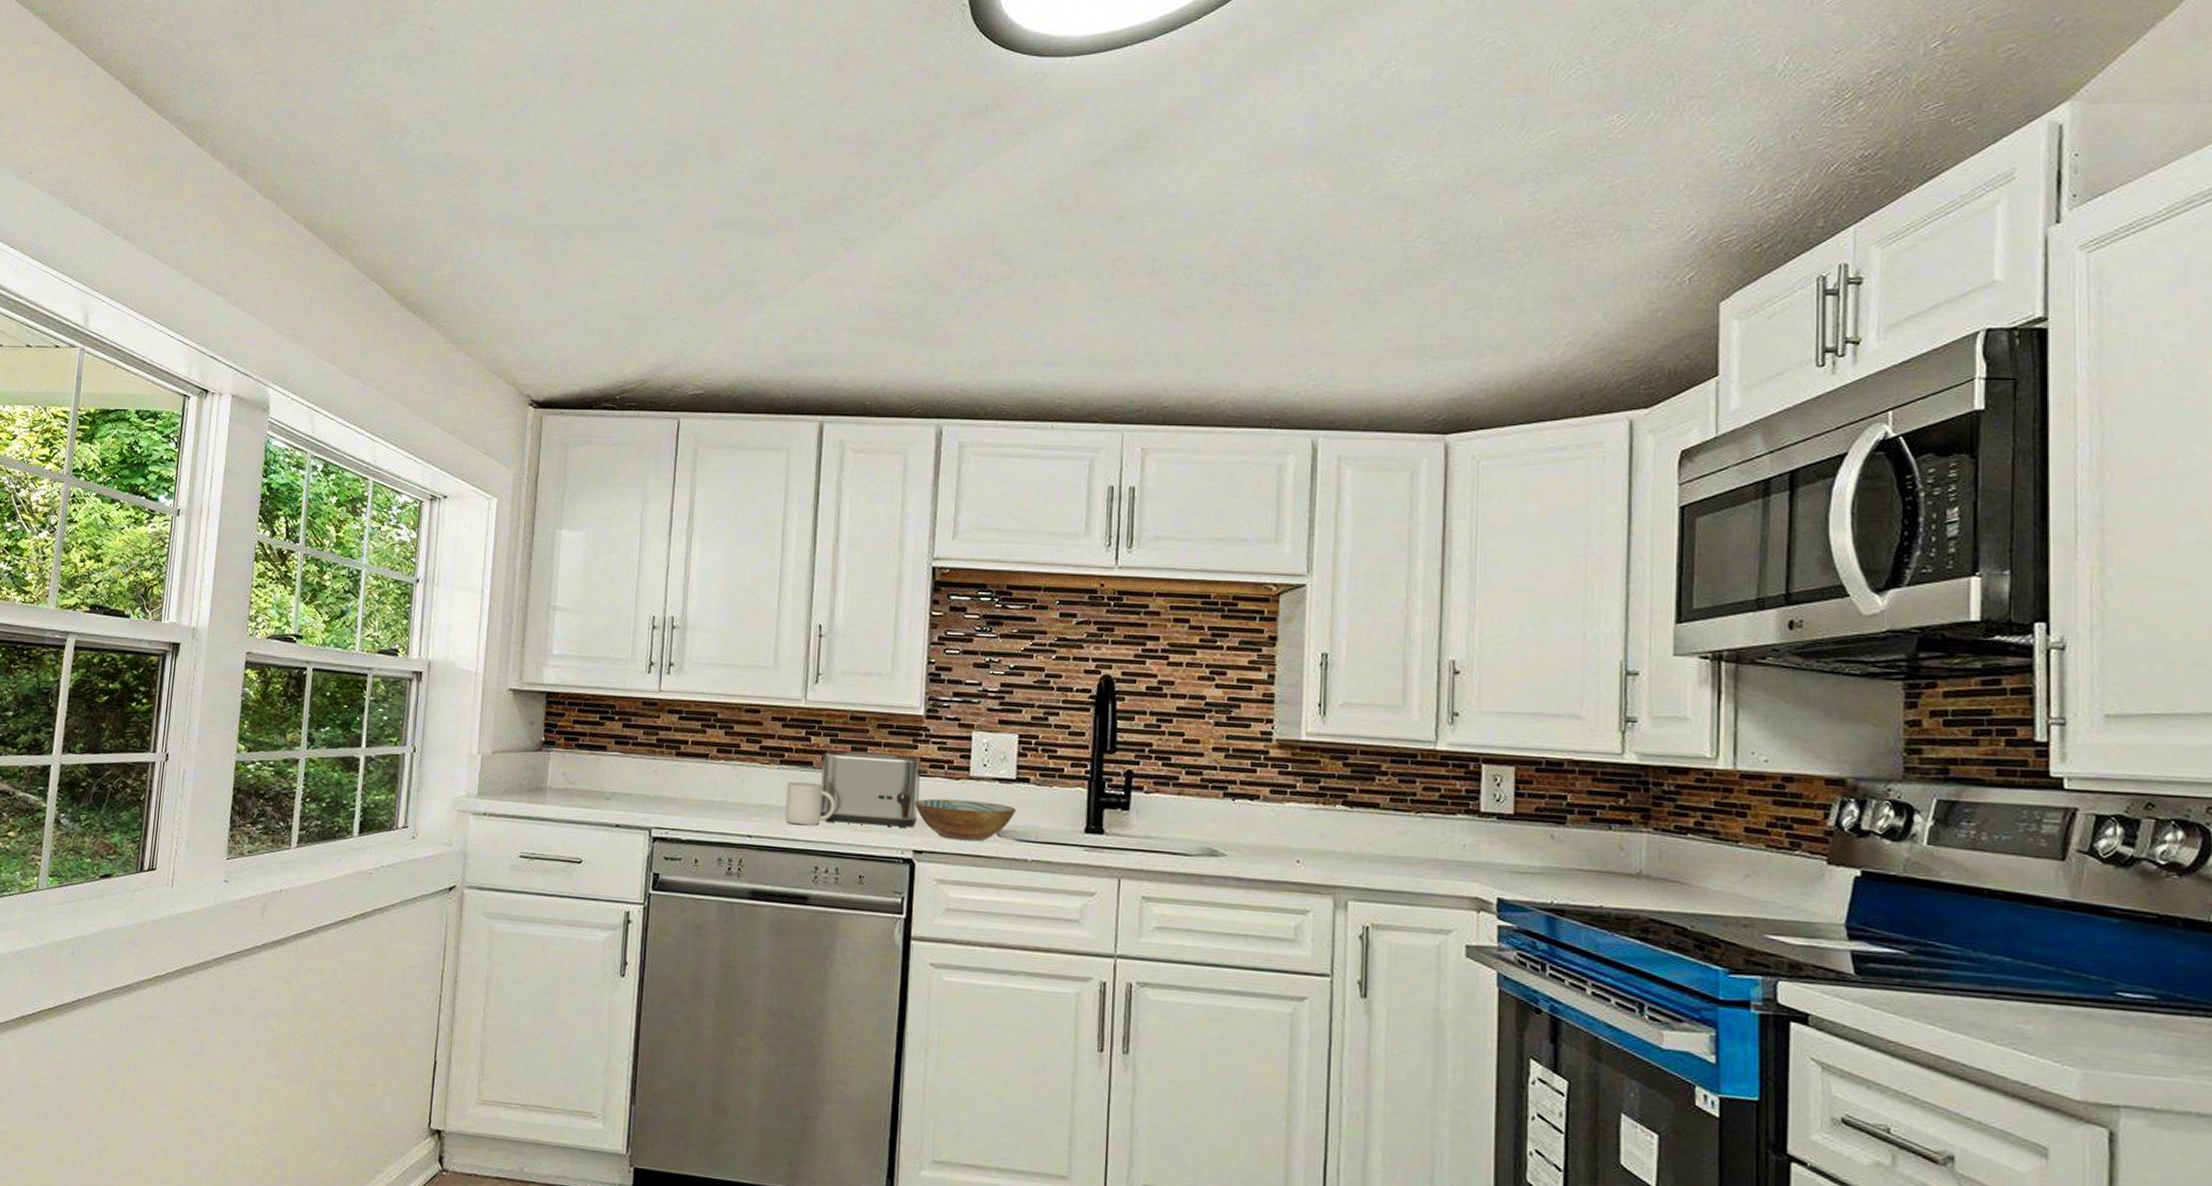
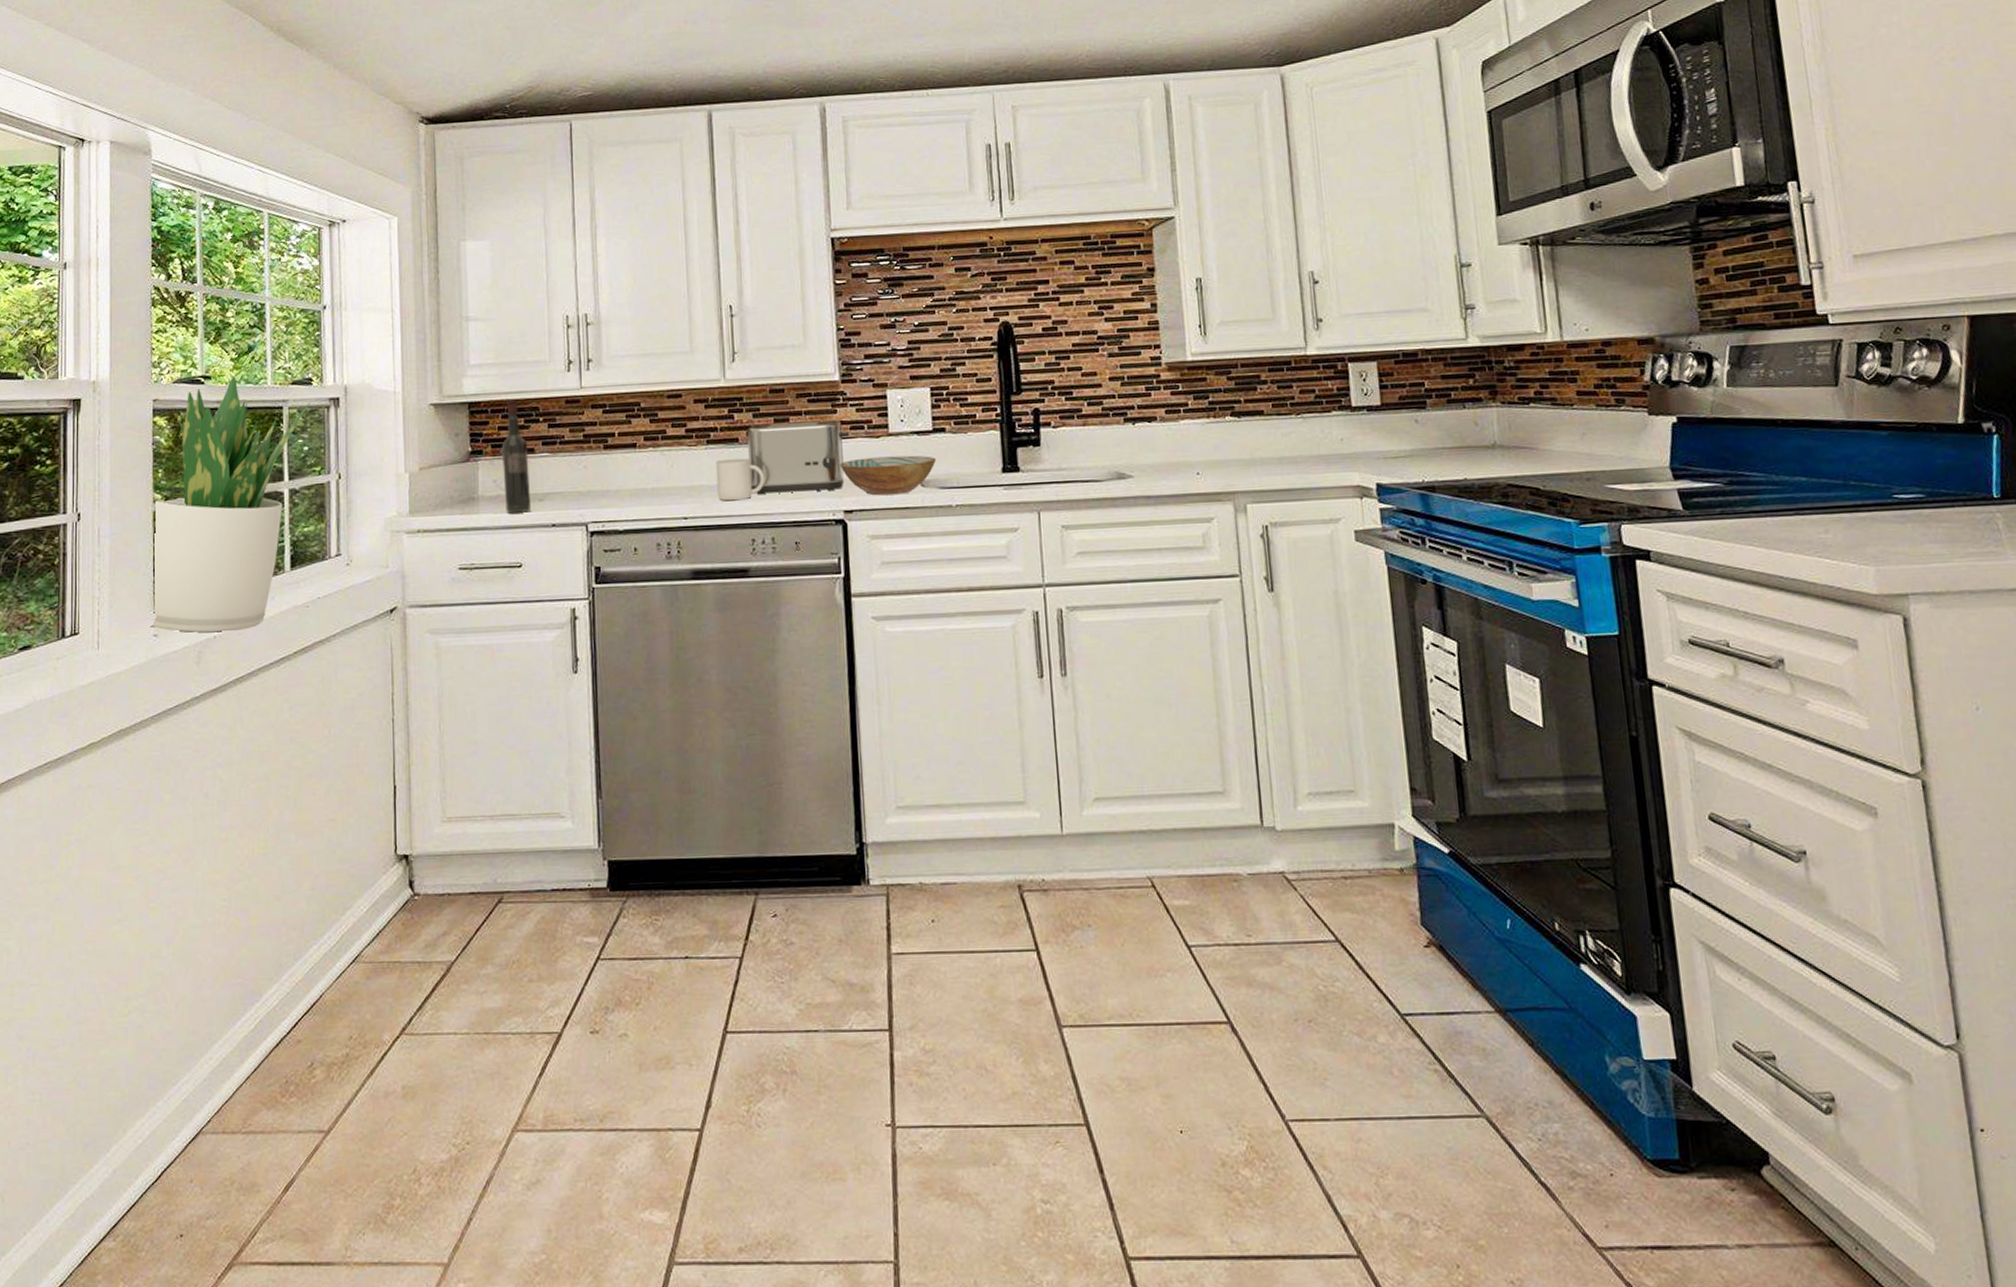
planter: none [224,639,395,888] -> present [152,377,311,633]
wine bottle: none [572,694,601,809] -> present [502,399,532,514]

